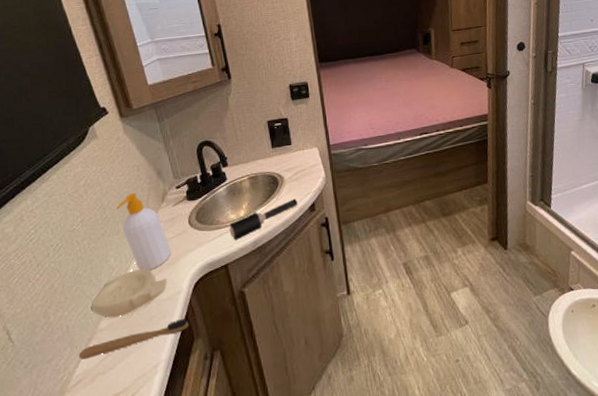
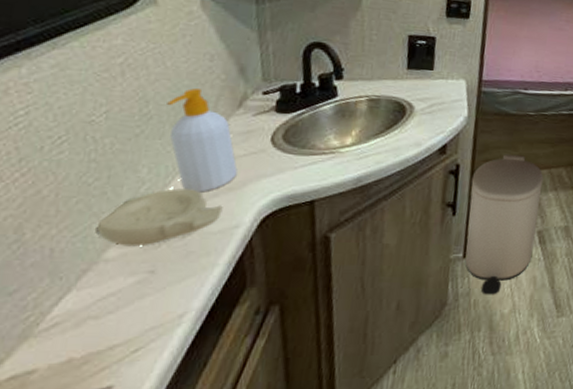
toothbrush: present [79,318,189,360] -> none [62,259,243,296]
hairbrush: present [229,198,298,241] -> none [326,135,426,174]
pedal bin: none [339,201,404,324] -> present [465,154,544,295]

